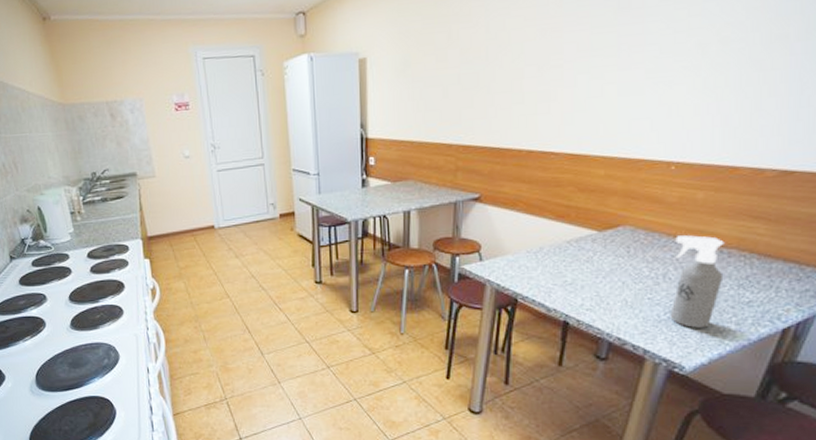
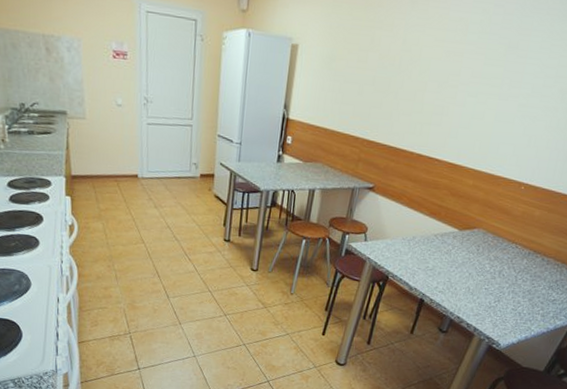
spray bottle: present [670,235,724,328] -> none [497,242,547,316]

